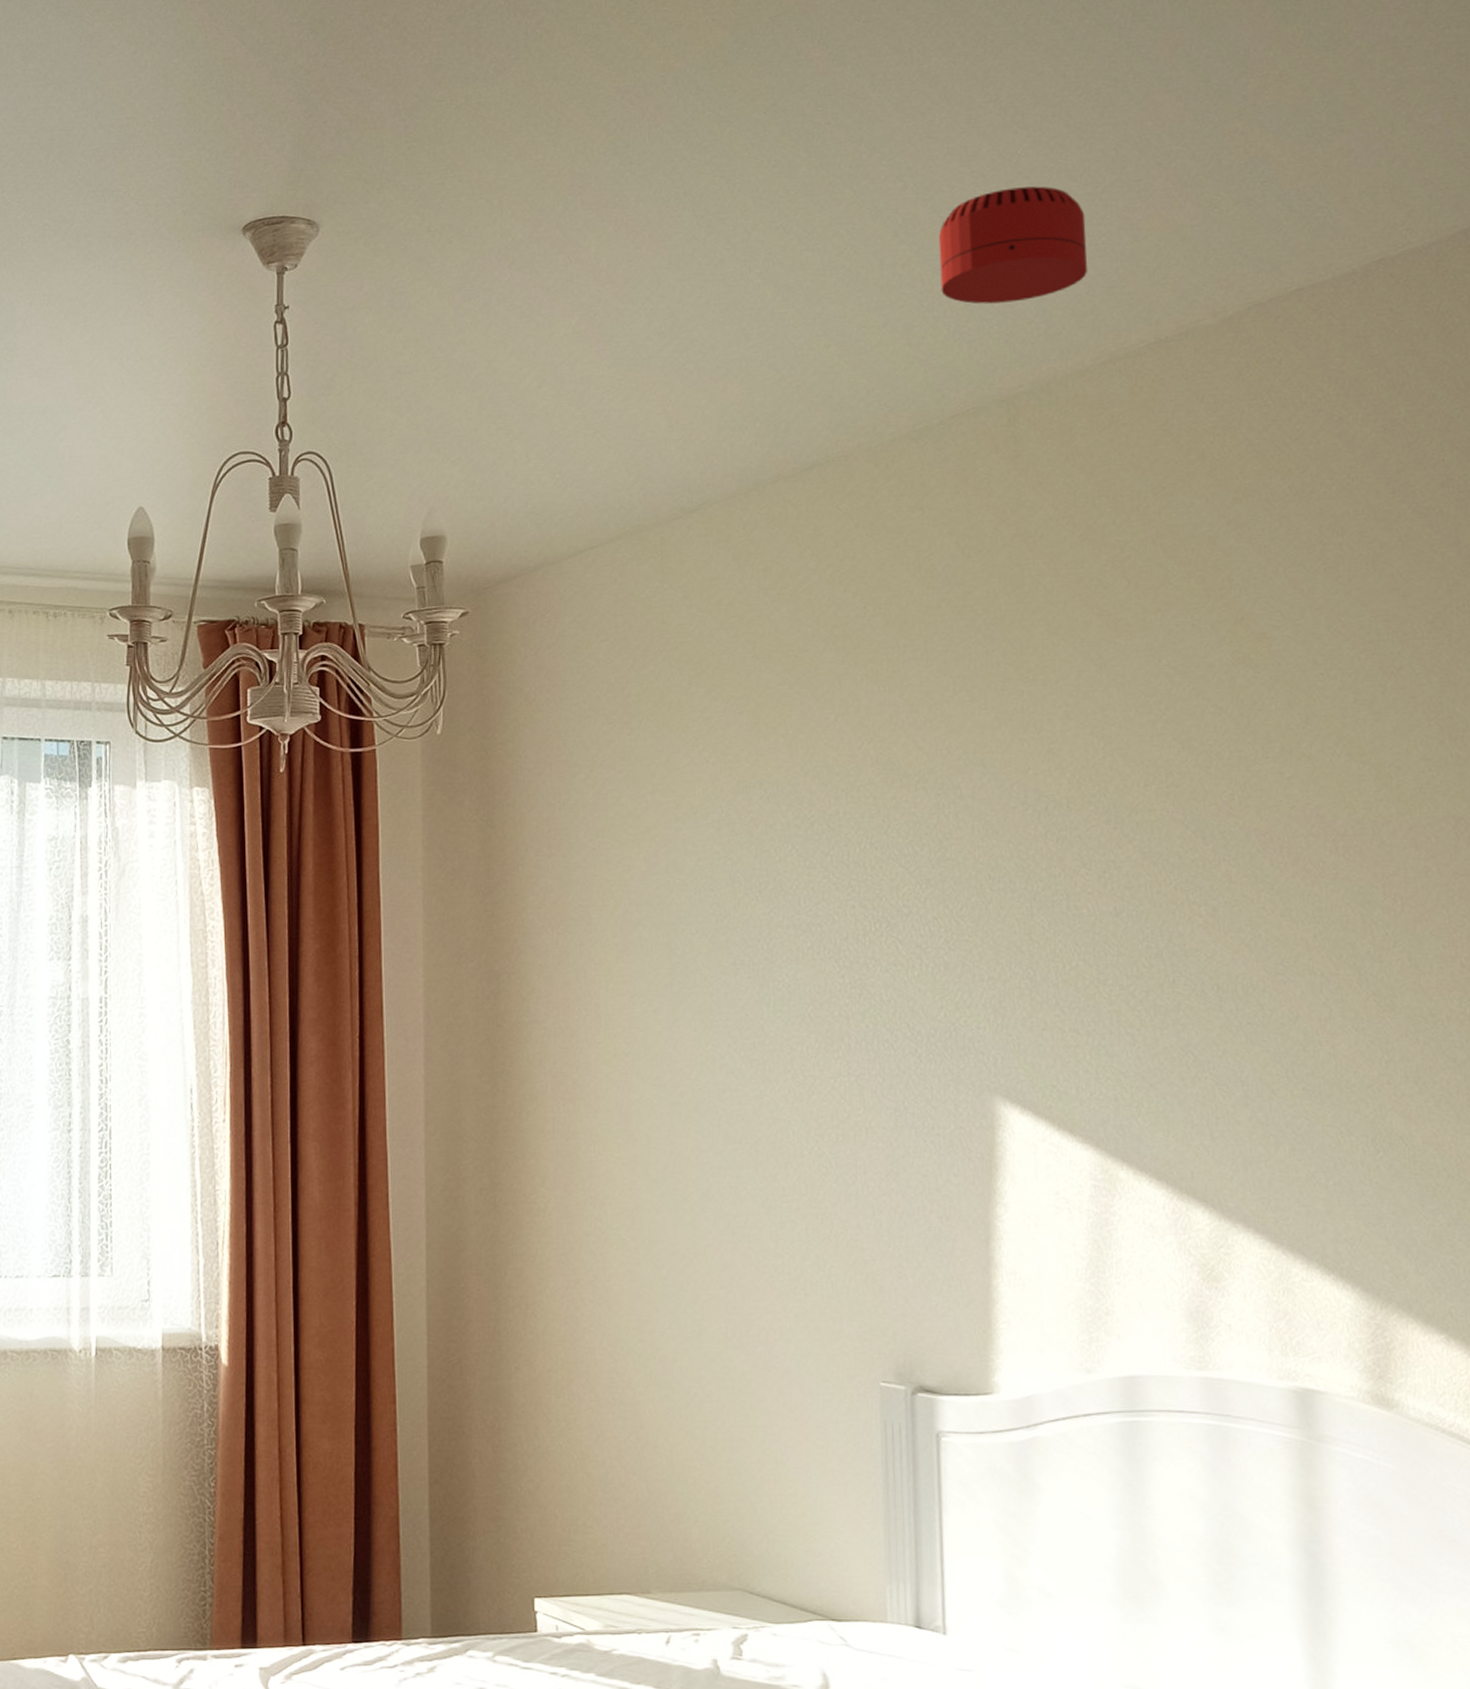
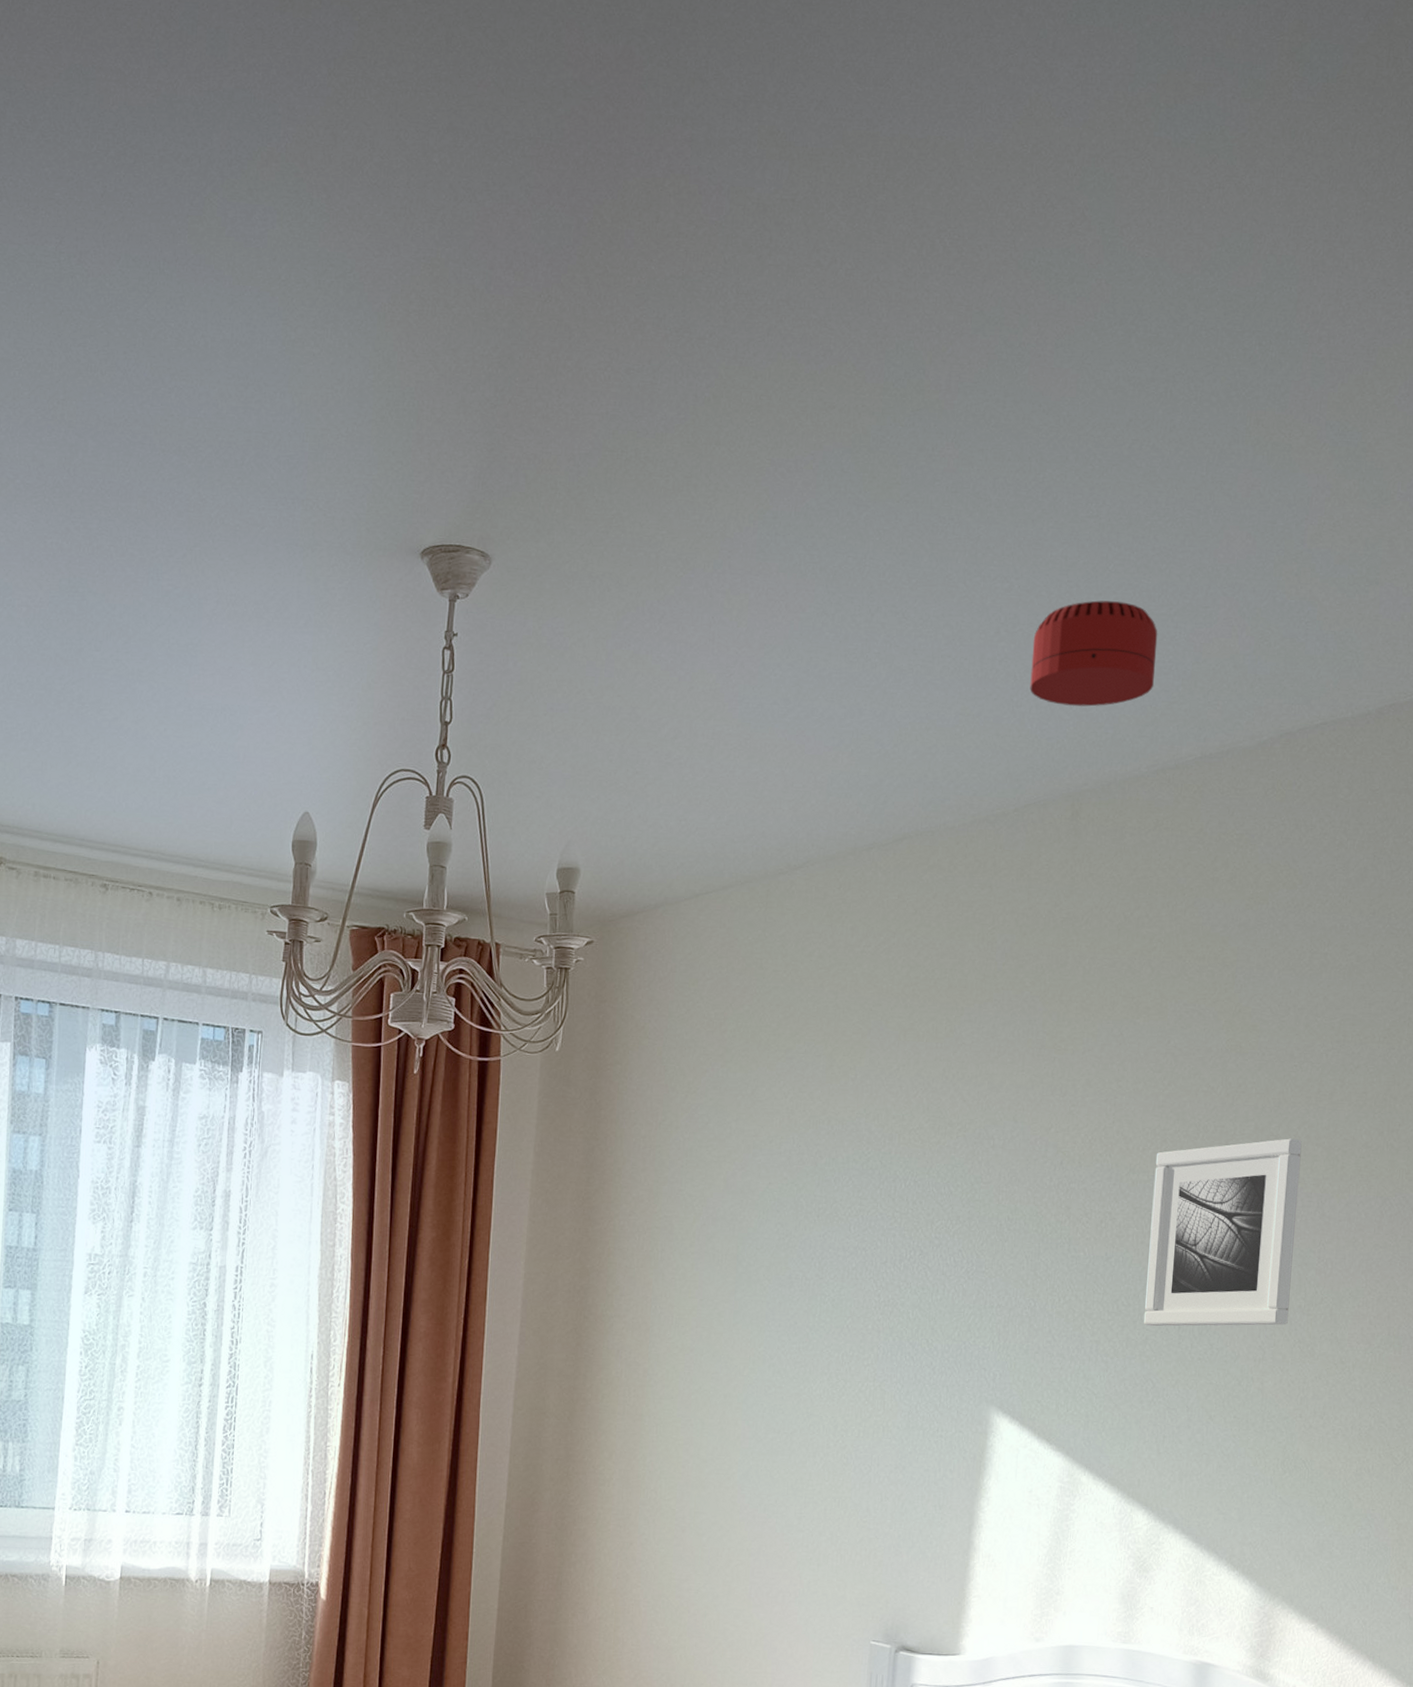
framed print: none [1161,757,1356,989] -> present [1143,1138,1302,1327]

